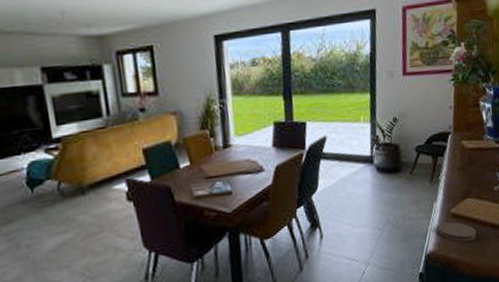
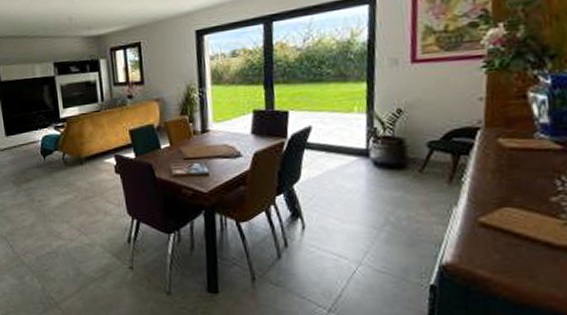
coaster: present [437,221,477,242] -> none [457,231,520,259]

